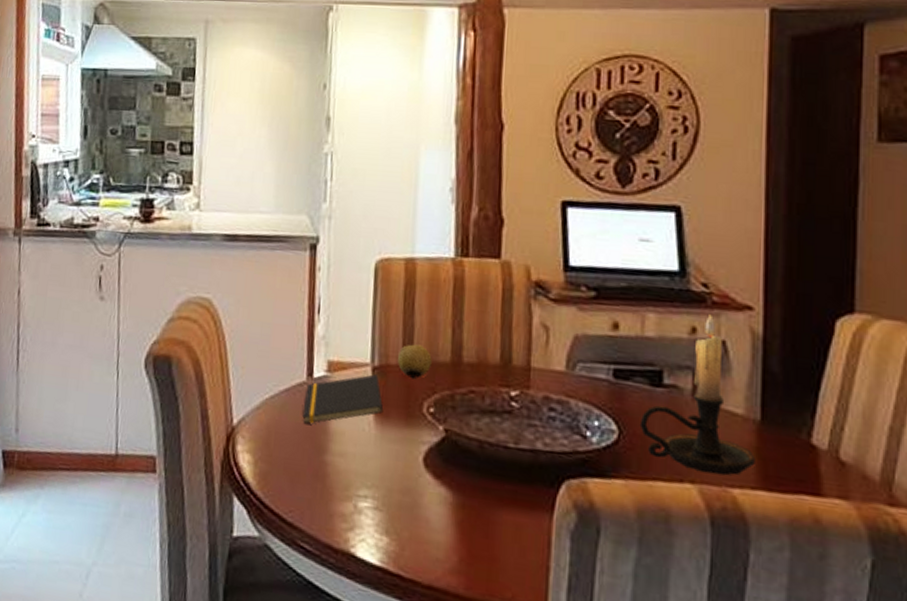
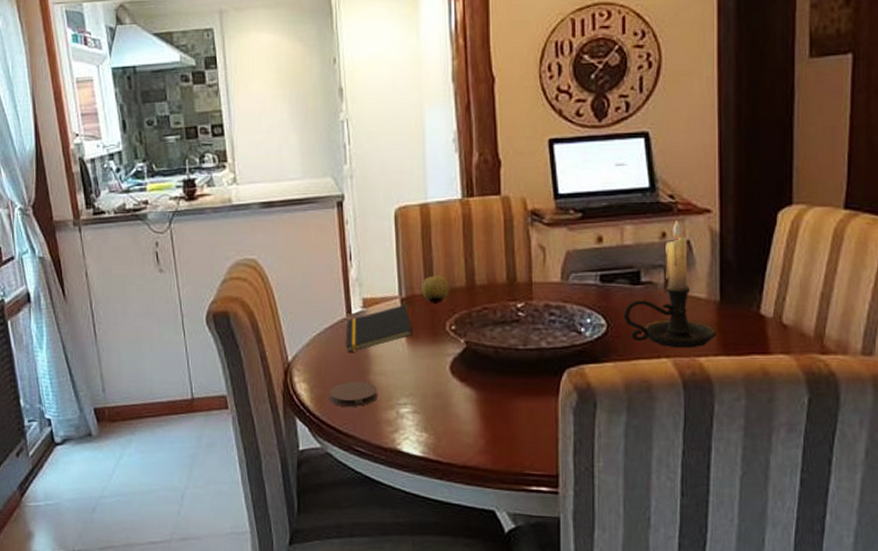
coaster: none [276,459,335,493] -> present [330,381,378,408]

